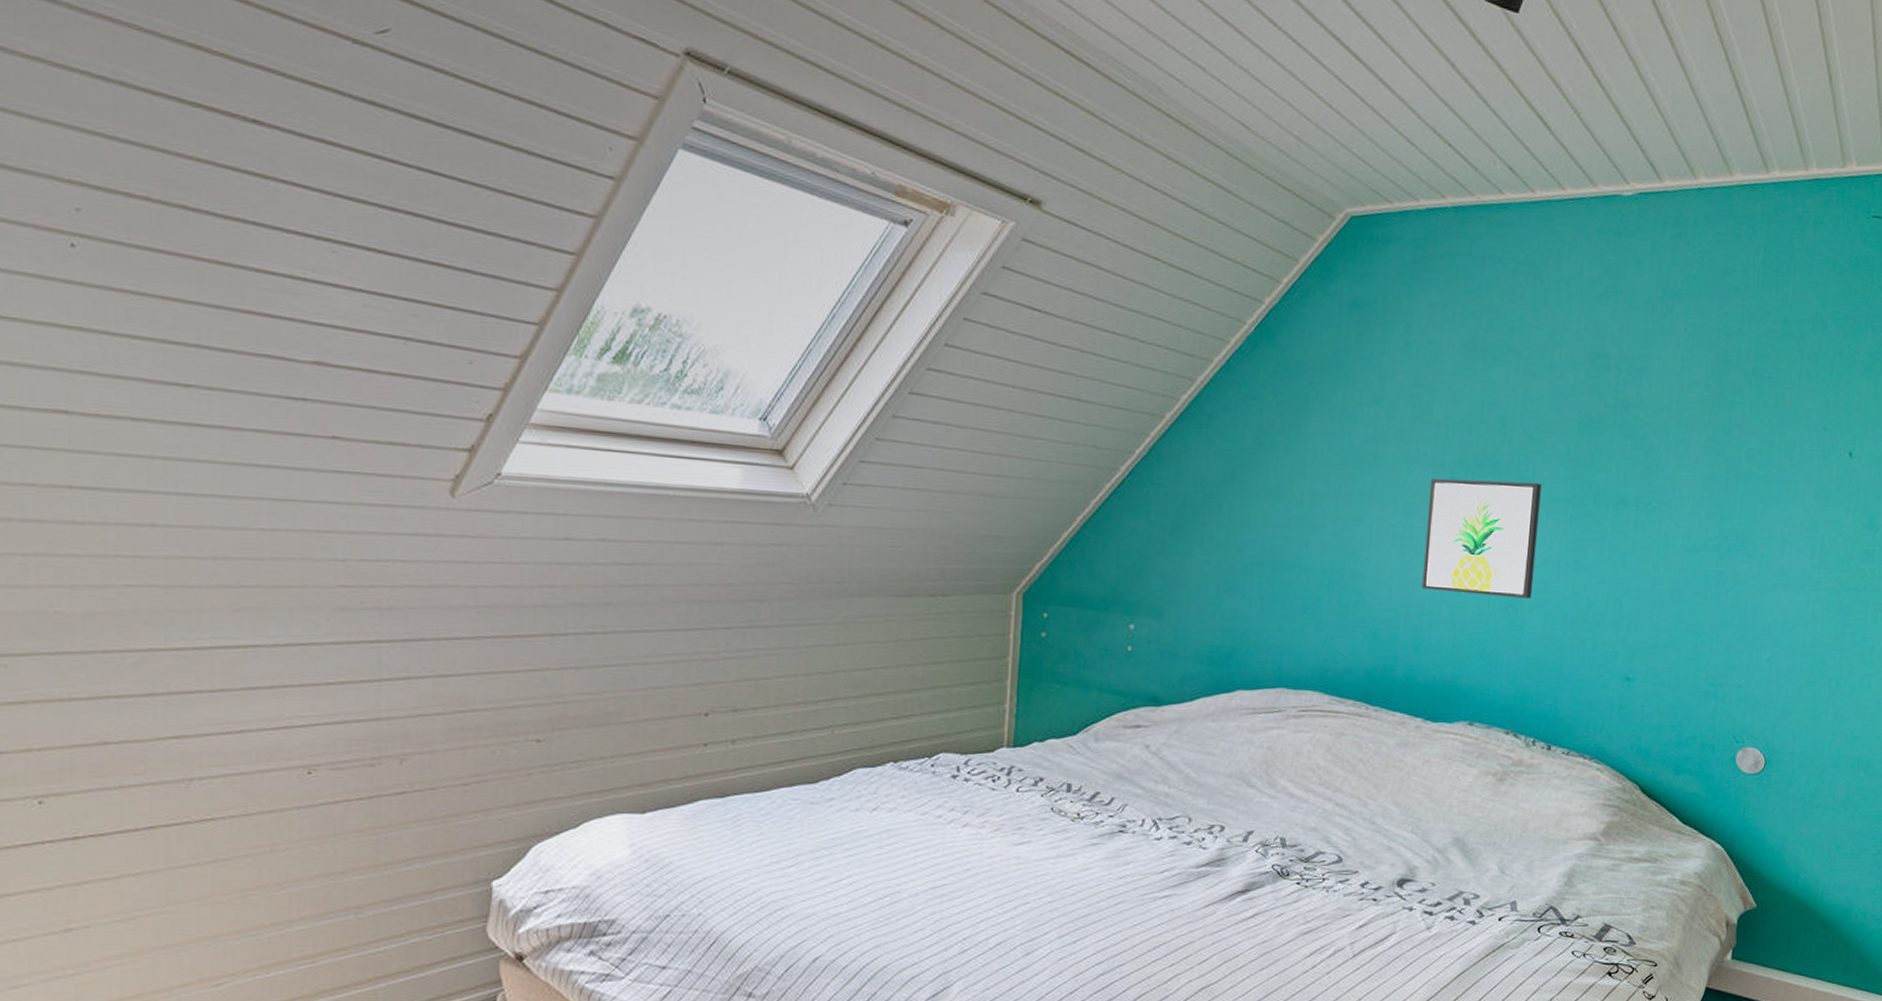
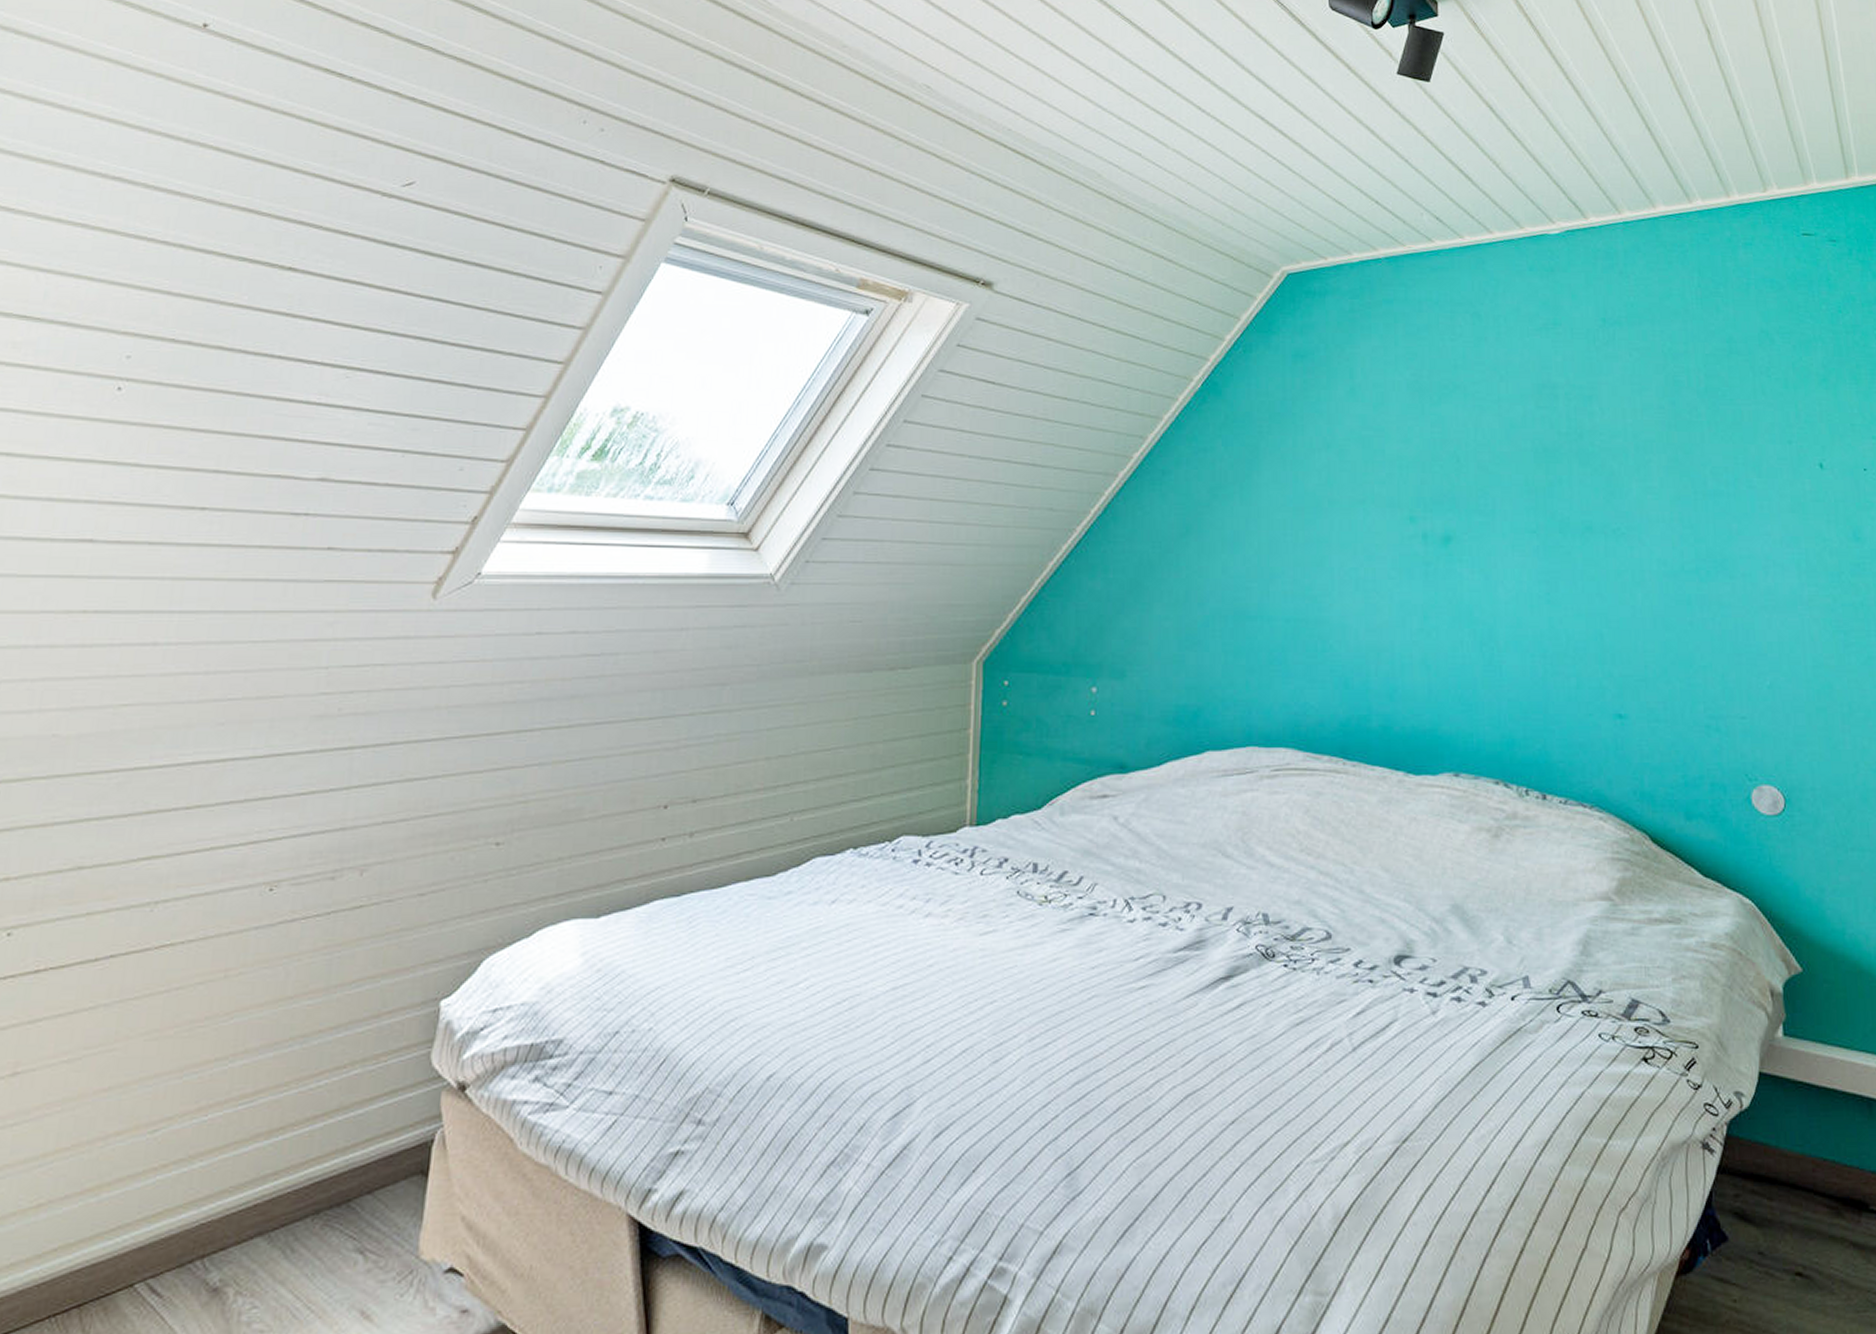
wall art: present [1422,478,1542,599] -> none [1388,515,1507,636]

